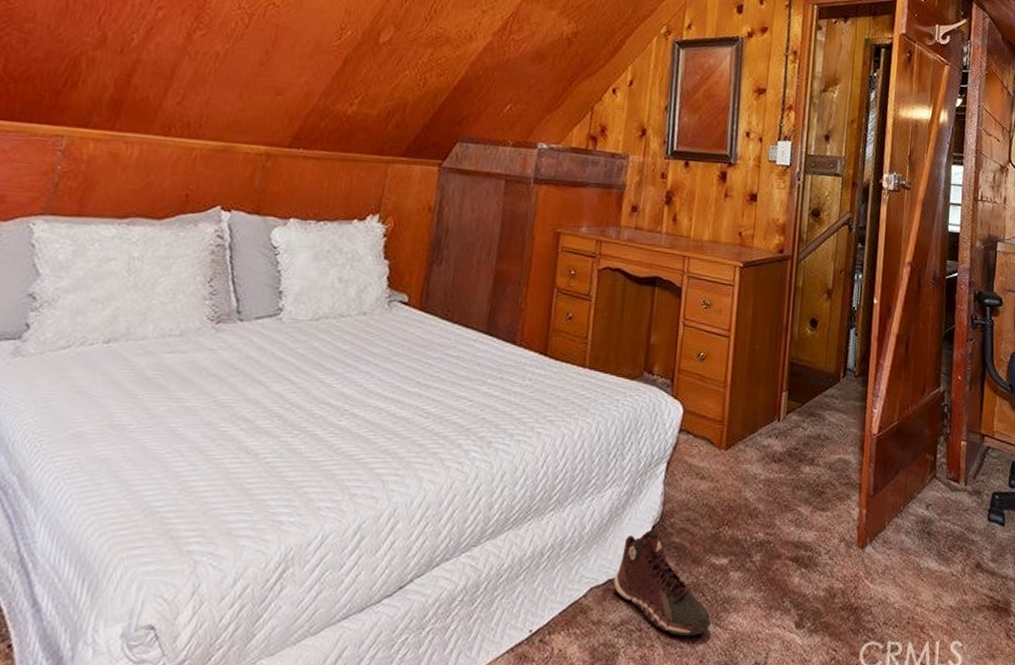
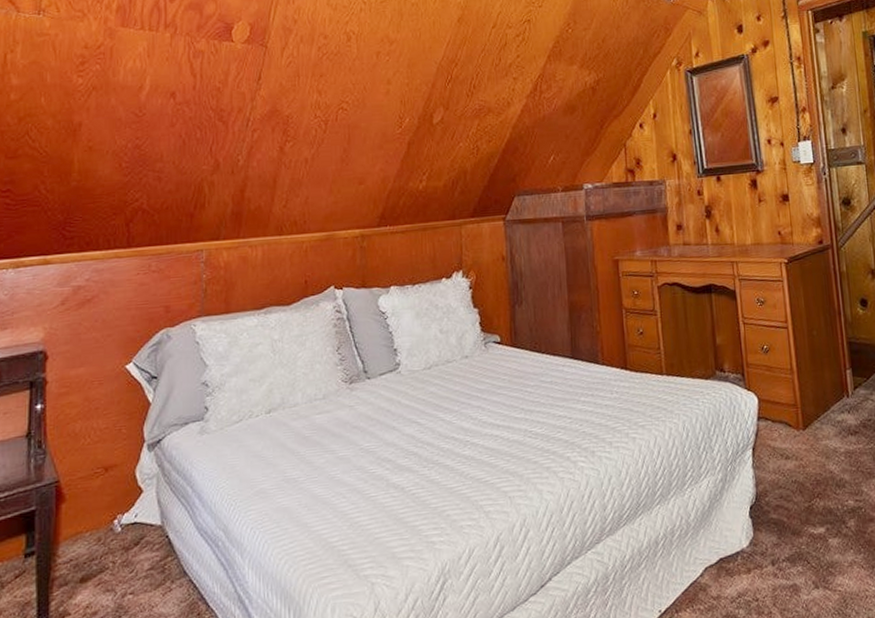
sneaker: present [613,528,711,637] -> none [724,508,820,602]

